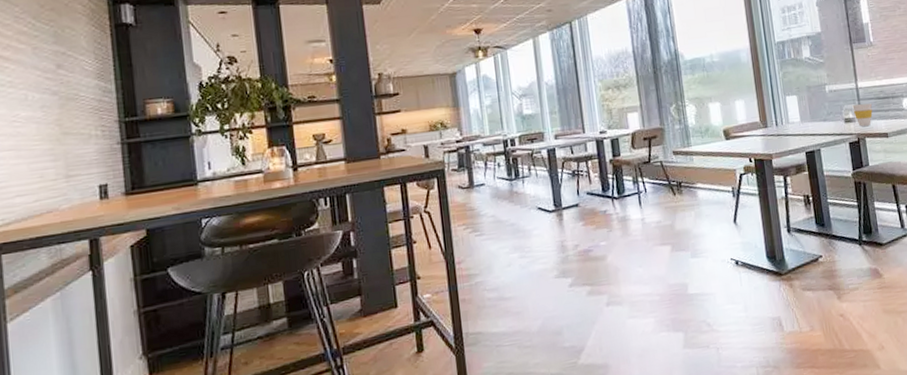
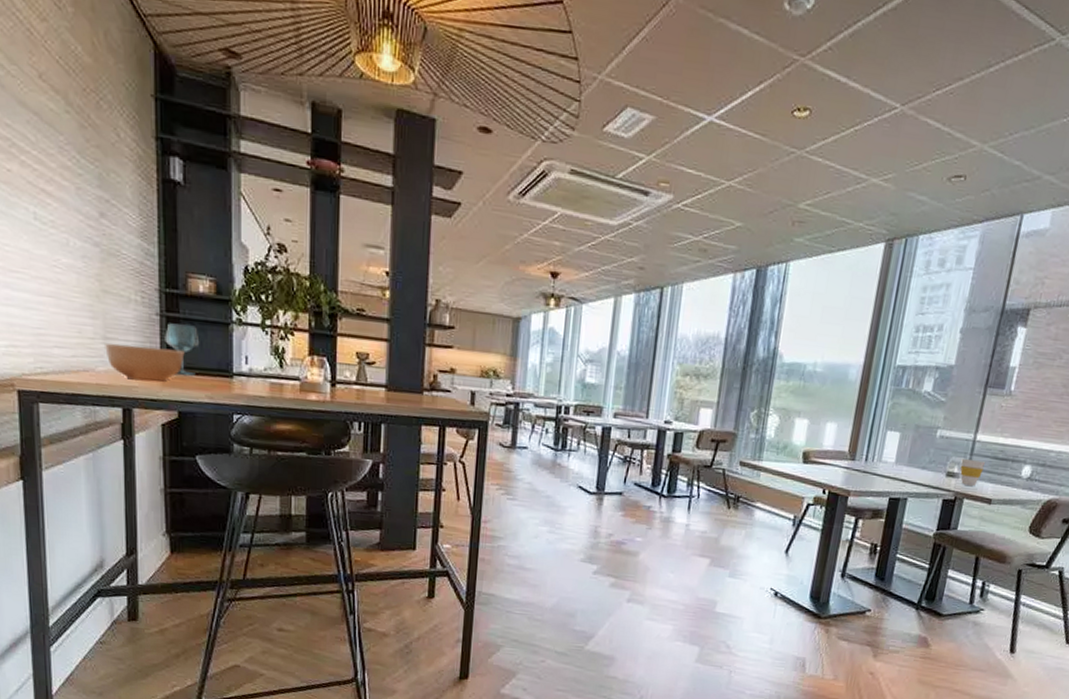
bowl: none [68,170,149,210] -> present [105,344,185,382]
wine glass: none [127,145,163,194] -> present [165,323,200,376]

